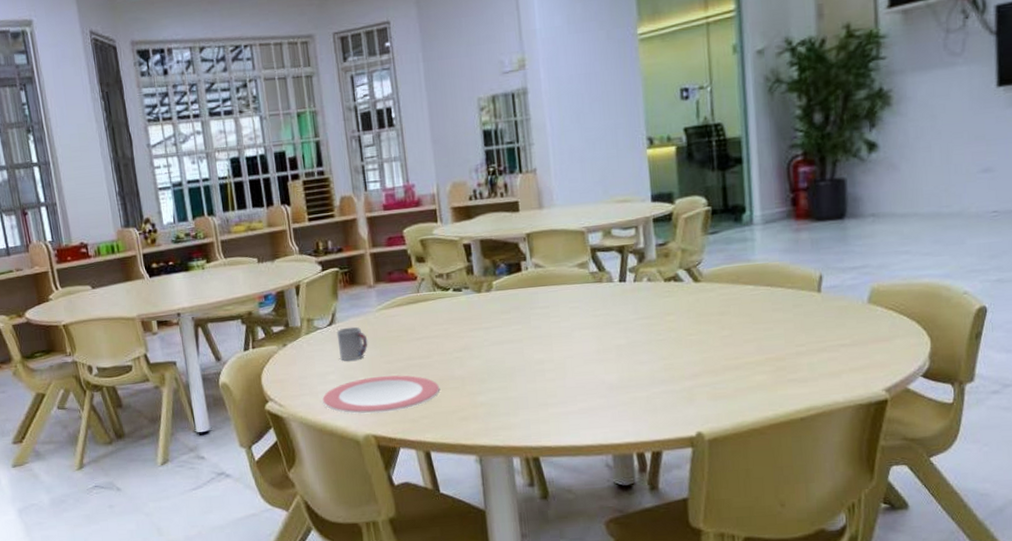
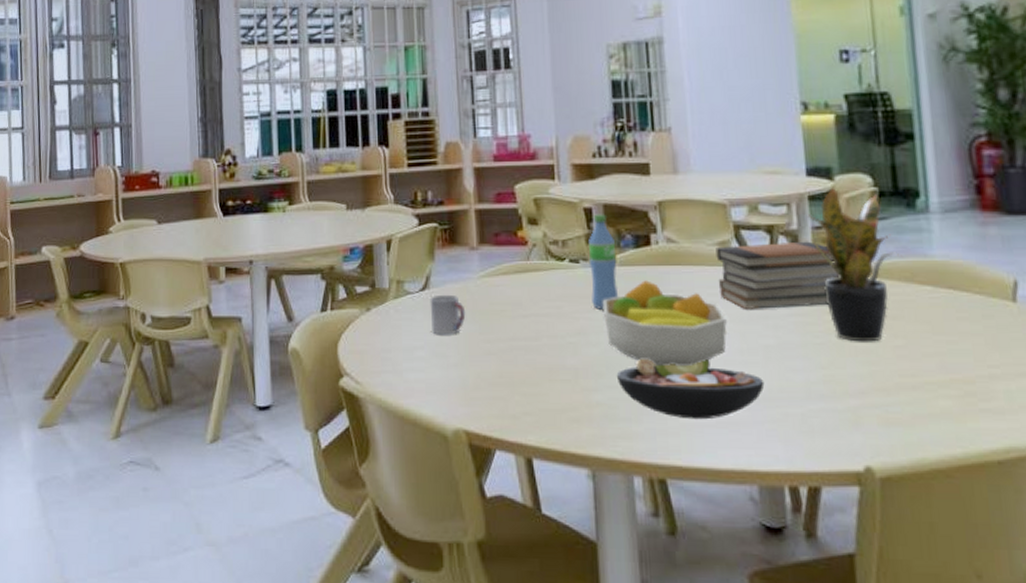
plate: present [322,375,440,414] -> none [407,358,548,403]
water bottle: none [469,248,496,328] -> present [589,214,619,309]
fruit bowl: none [482,301,586,369] -> present [602,280,727,367]
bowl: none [496,361,617,409] -> present [616,358,765,420]
book stack: none [576,256,678,317] -> present [715,241,839,309]
potted plant: none [652,209,731,336] -> present [807,187,904,342]

